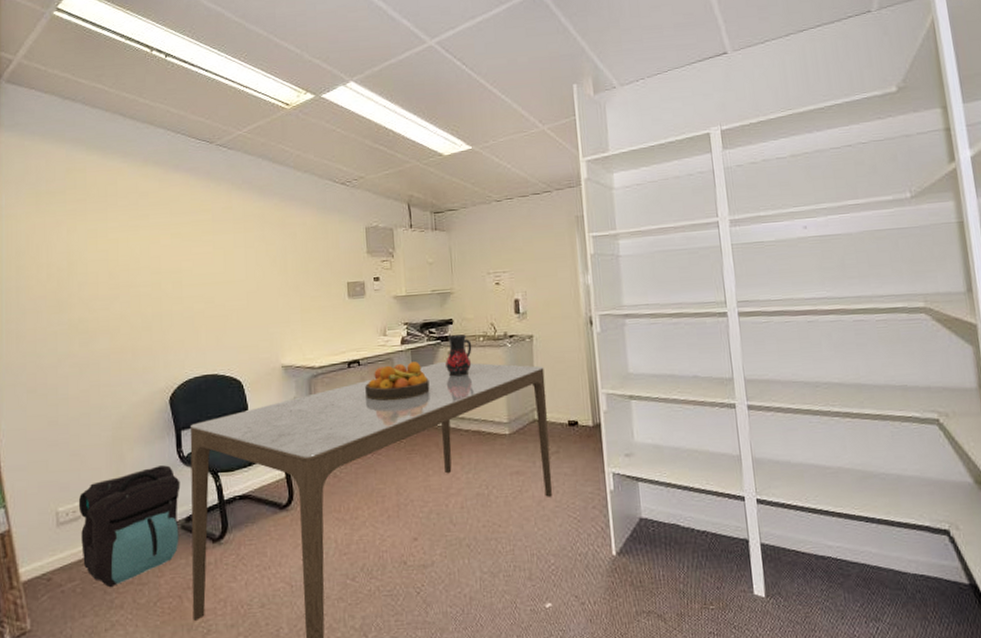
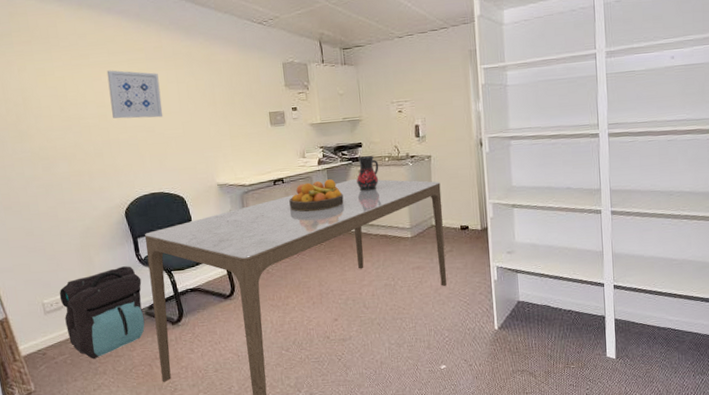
wall art: none [167,232,226,288] -> present [106,70,163,119]

